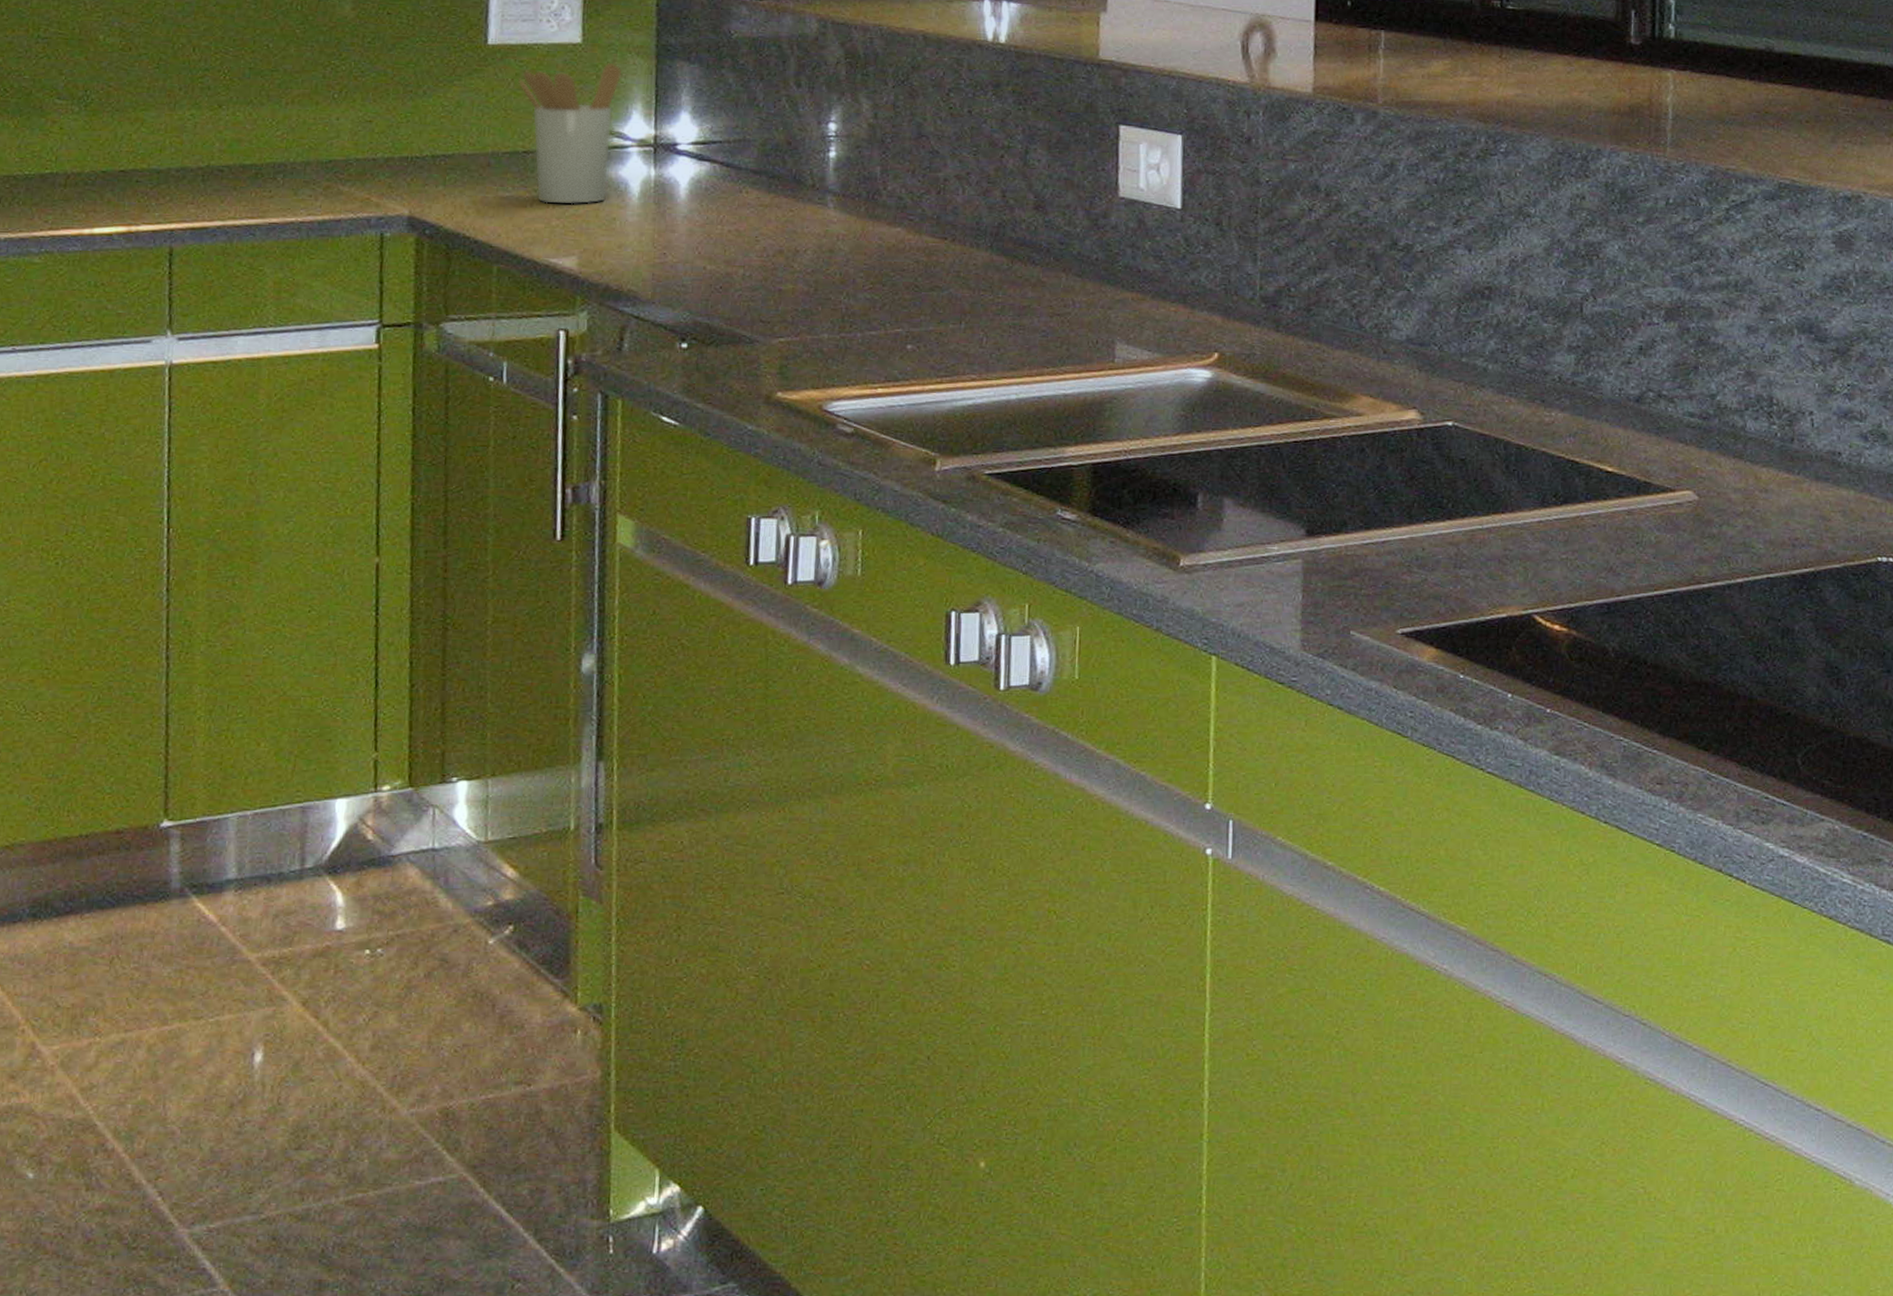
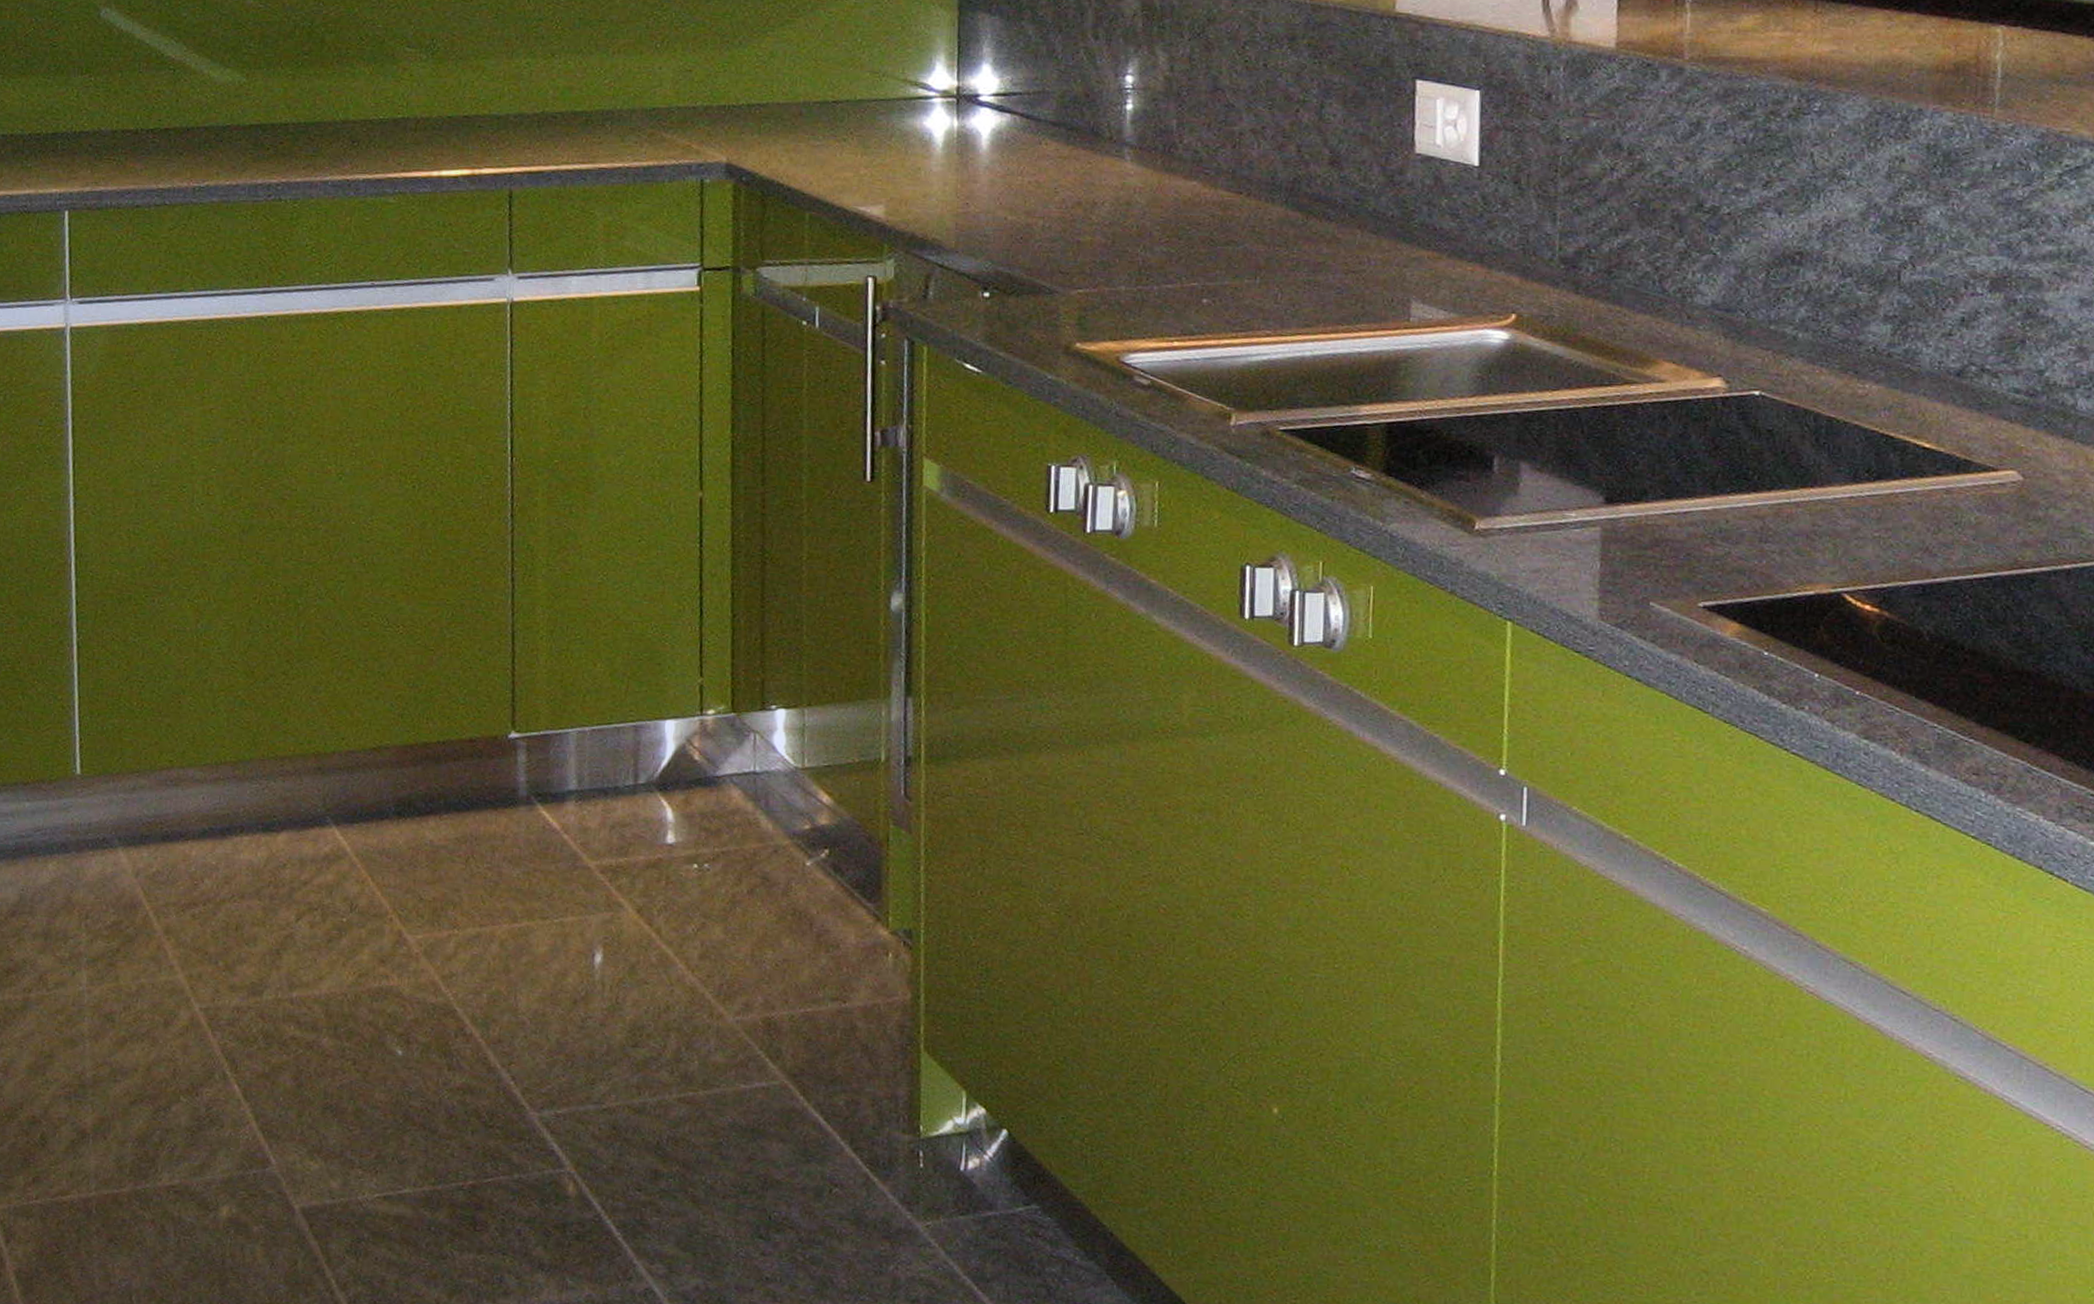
utensil holder: present [517,62,623,205] -> none [827,13,926,154]

